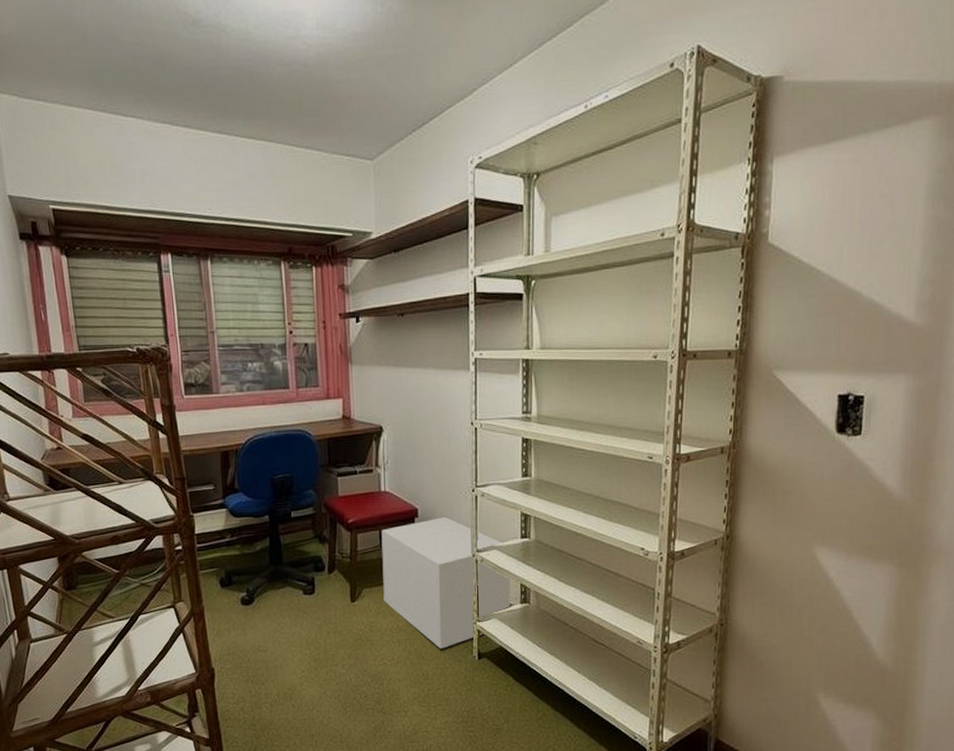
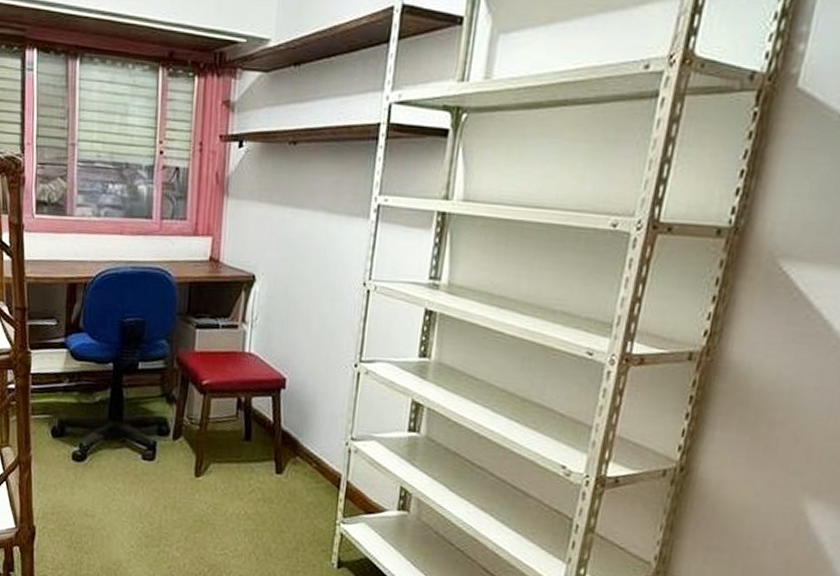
storage box: present [381,517,511,649] -> none [233,392,389,548]

